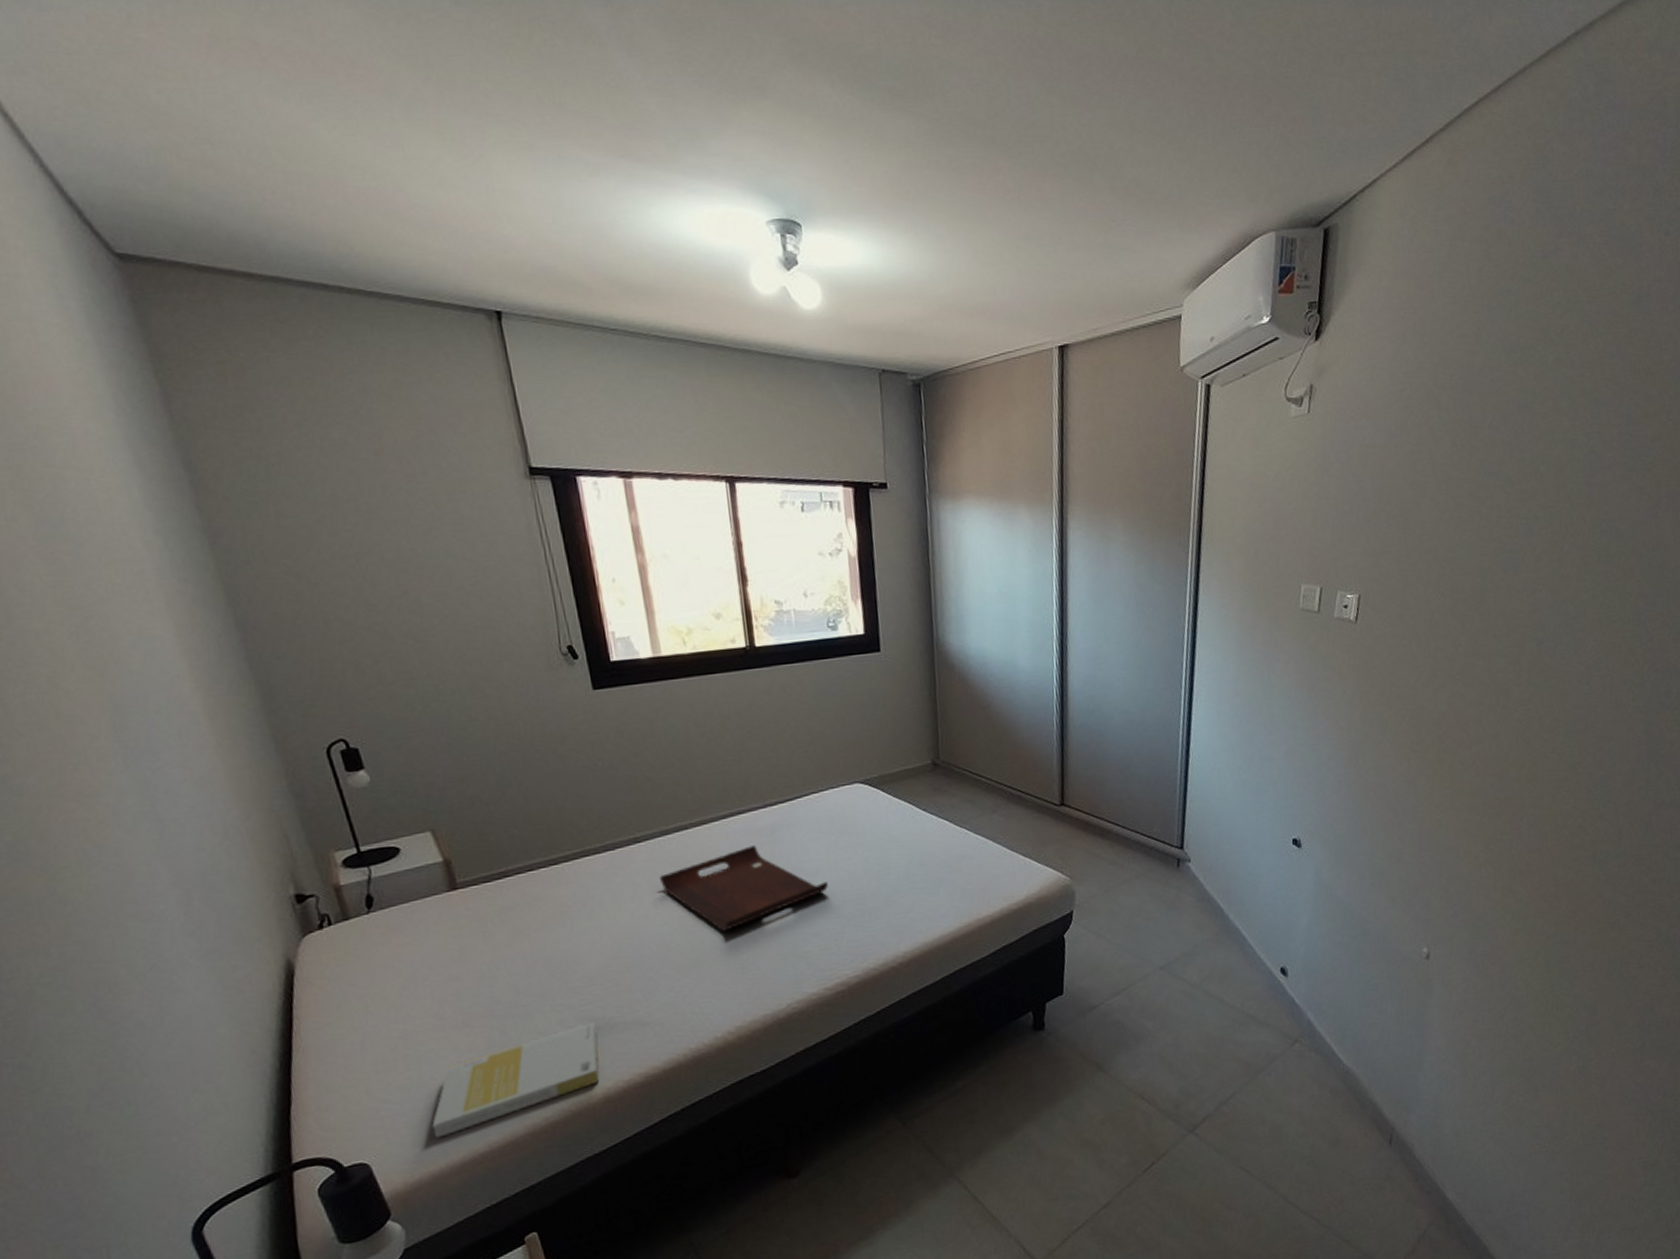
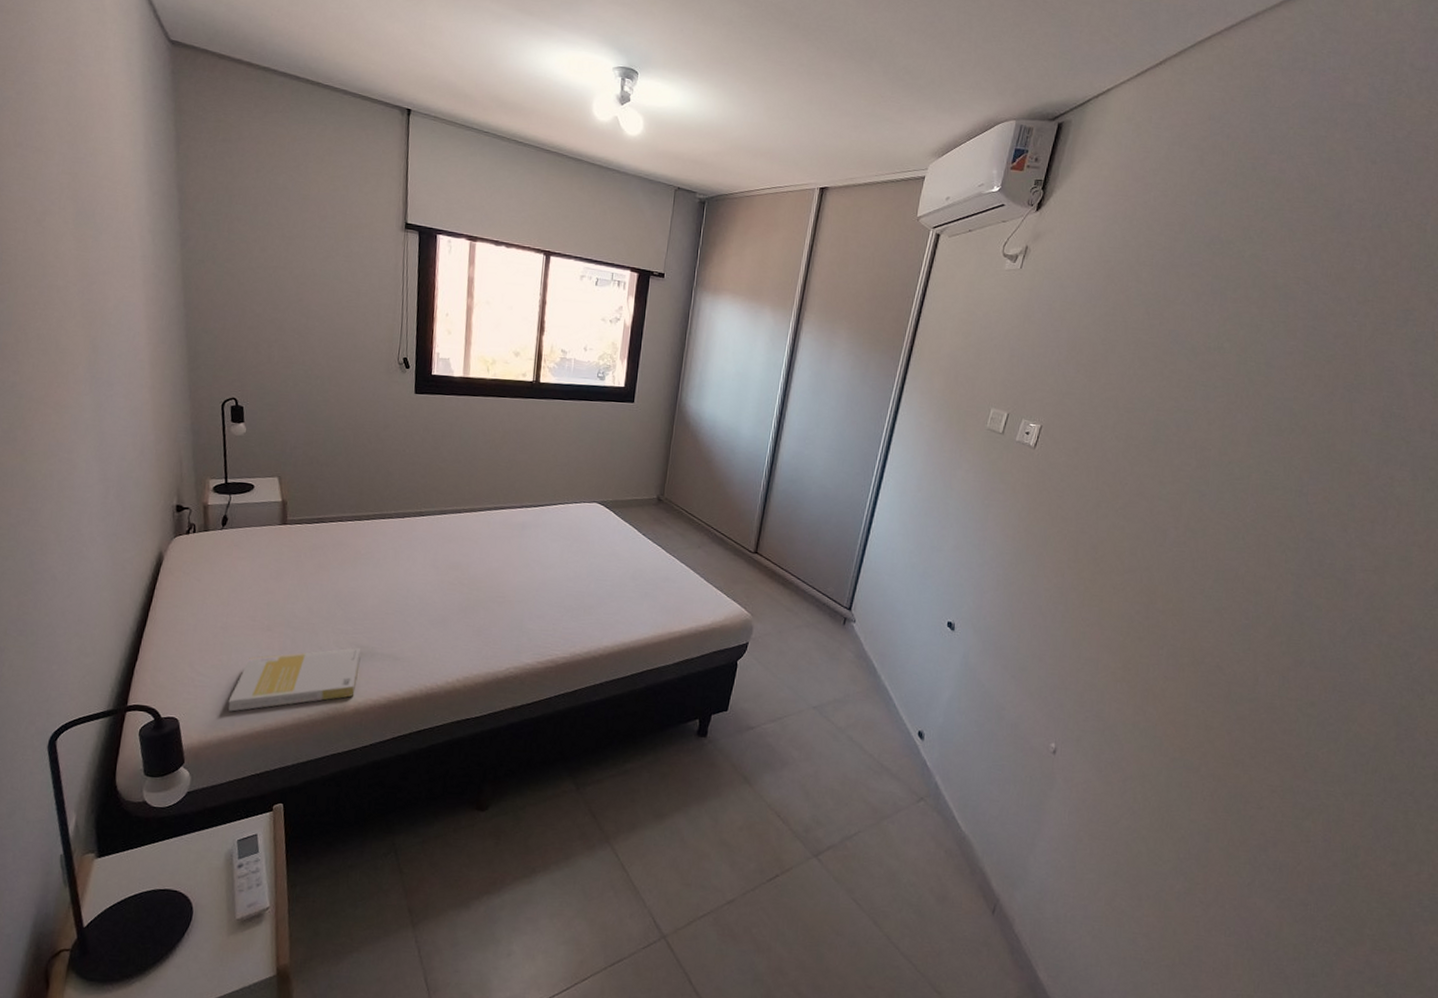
serving tray: present [660,845,828,932] -> none [432,536,557,599]

